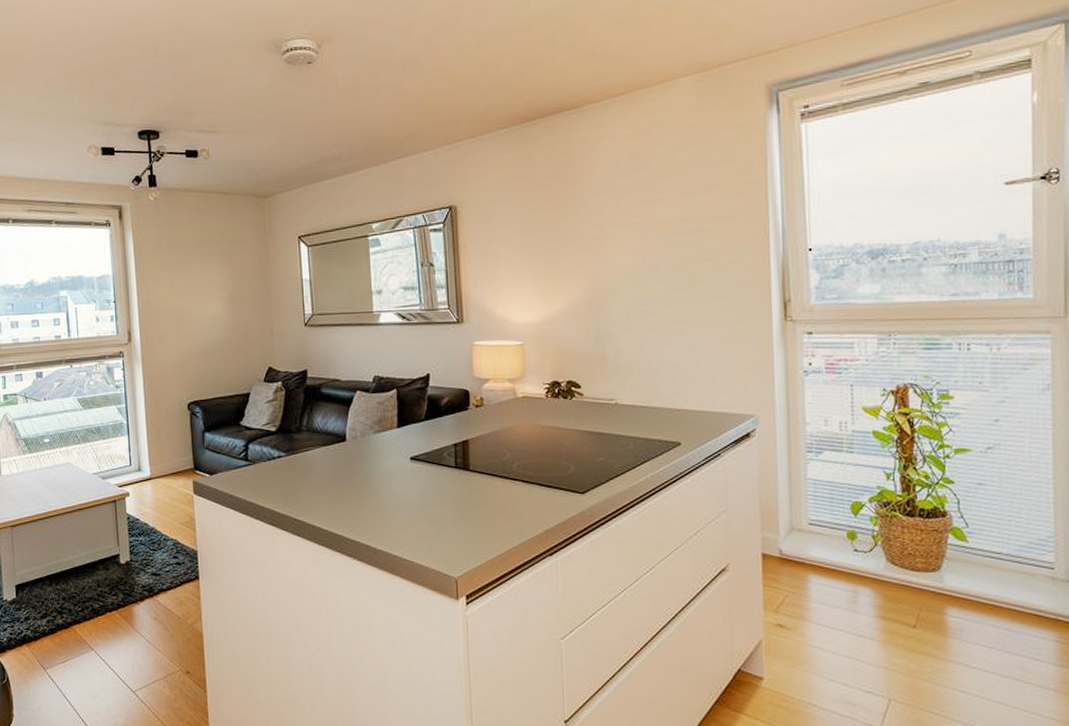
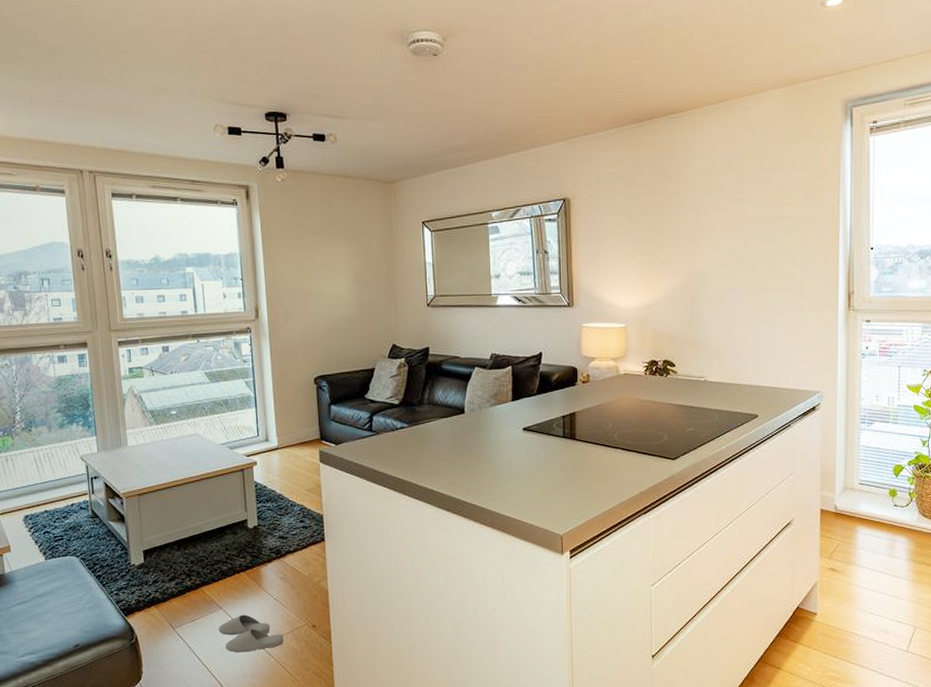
slippers: none [89,657,157,698] -> present [218,614,284,653]

